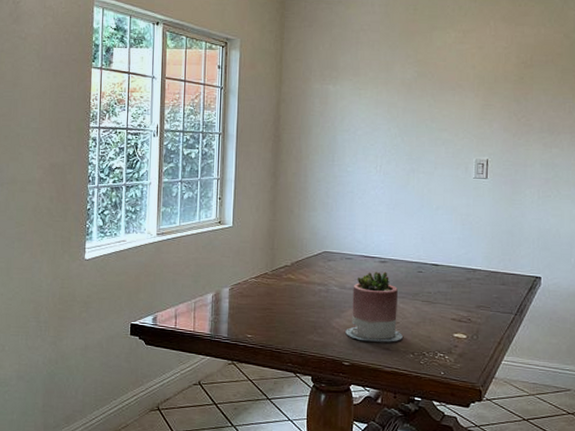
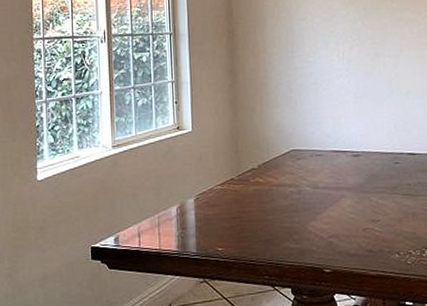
succulent planter: present [345,271,403,342] -> none [323,166,386,244]

